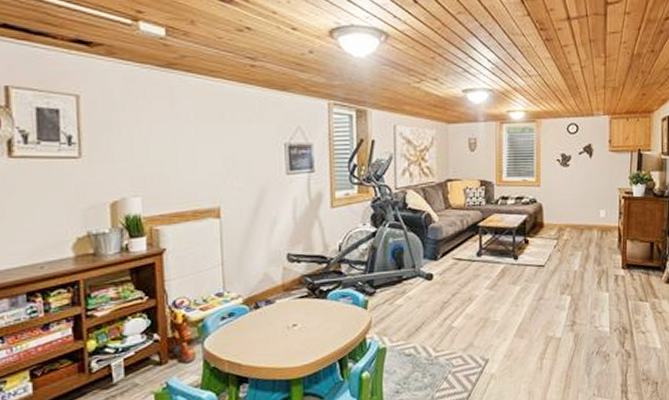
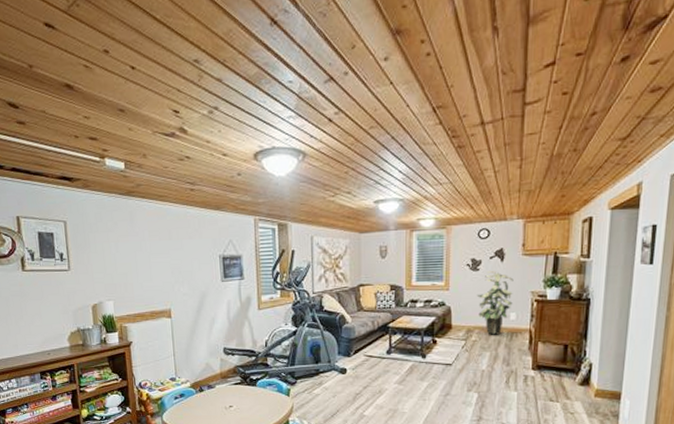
indoor plant: none [567,166,602,234] -> present [476,270,514,335]

